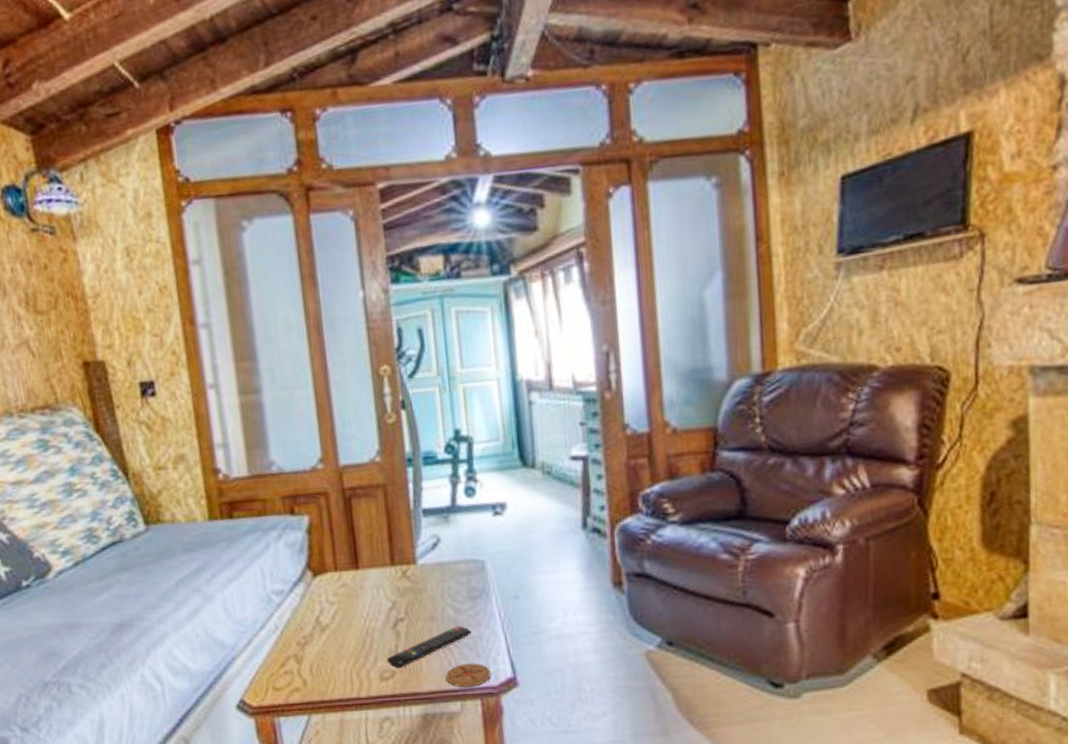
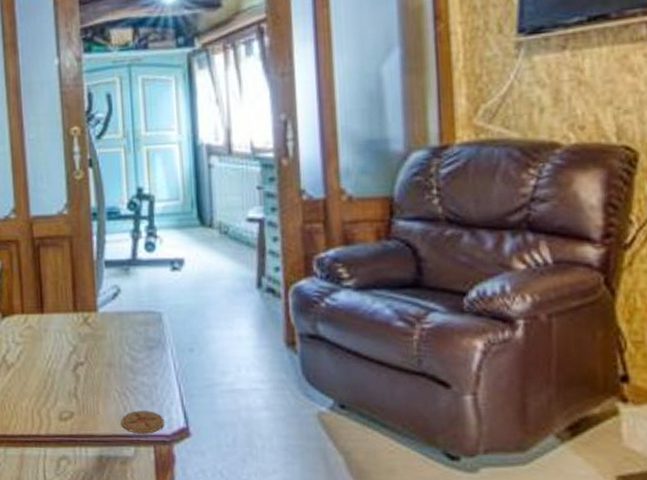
remote control: present [386,625,472,669] -> none [66,373,147,410]

